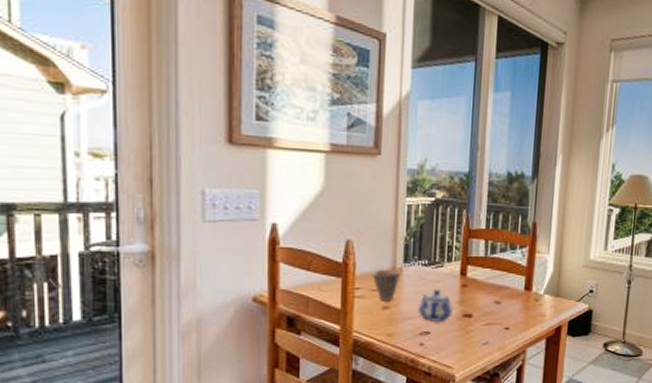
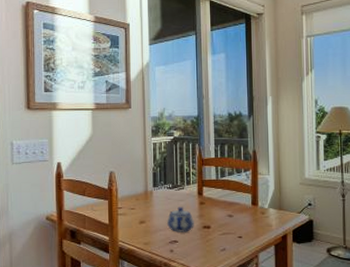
cup: present [372,269,401,302] -> none [130,192,152,218]

